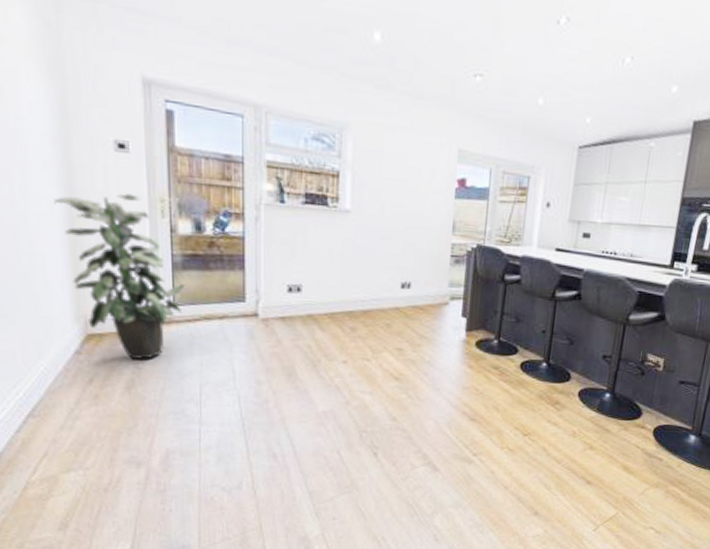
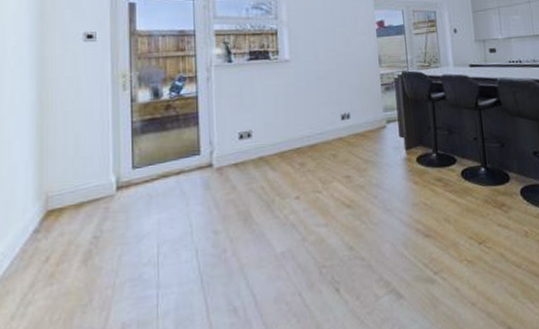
indoor plant: present [54,193,185,360] -> none [26,74,144,230]

